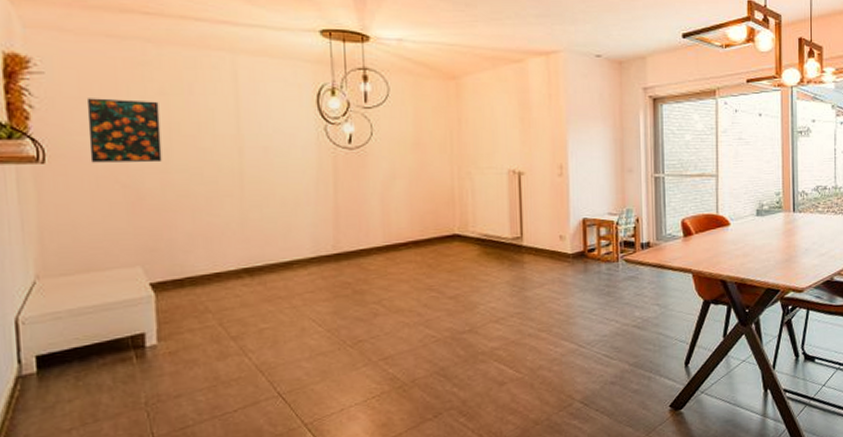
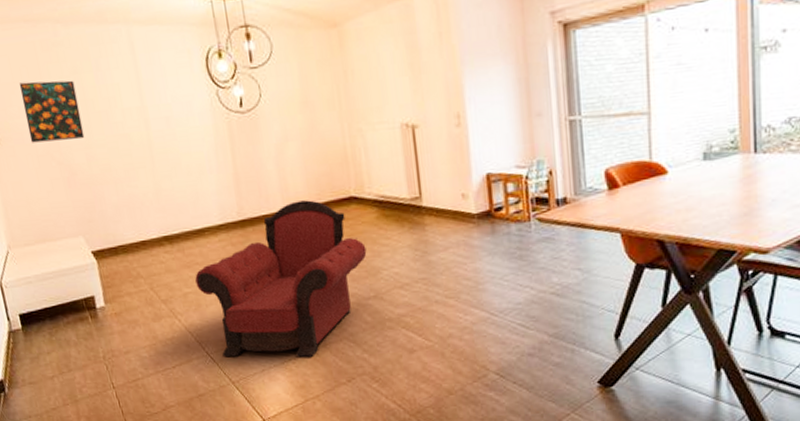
armchair: none [275,236,465,397] -> present [195,200,367,357]

